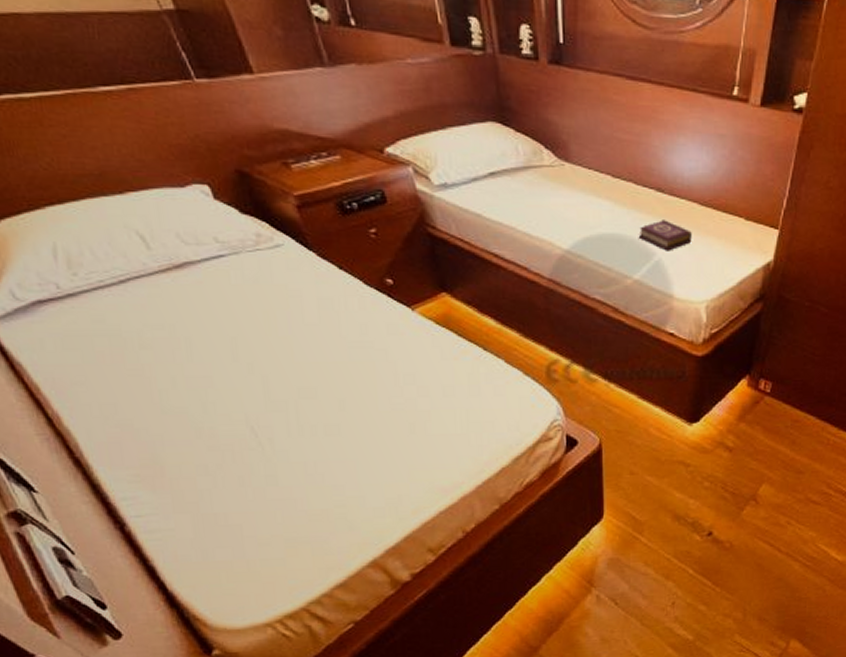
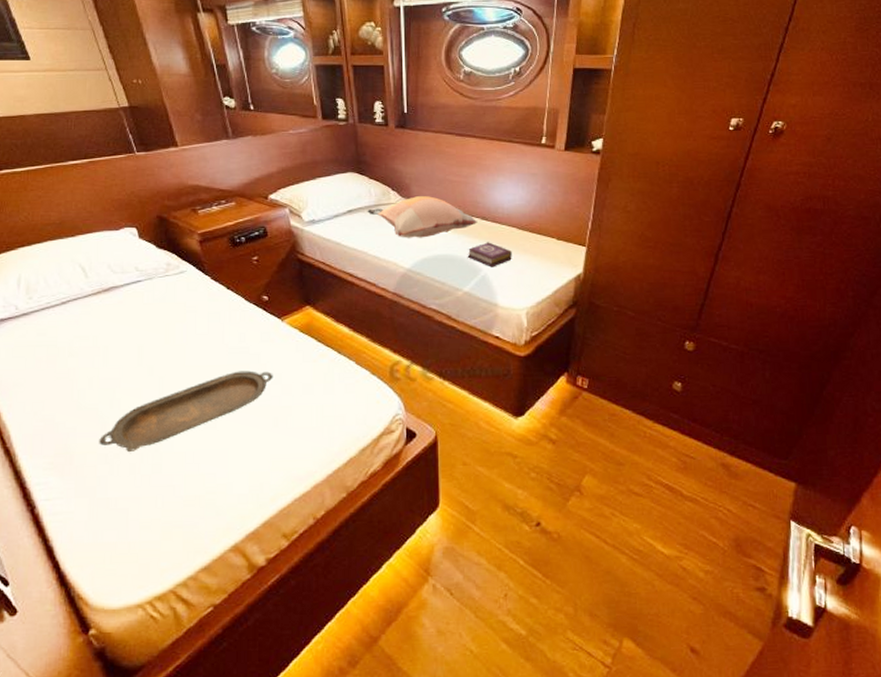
serving tray: none [195,369,406,462] -> present [99,370,273,452]
decorative pillow: none [514,158,652,212] -> present [367,196,478,238]

